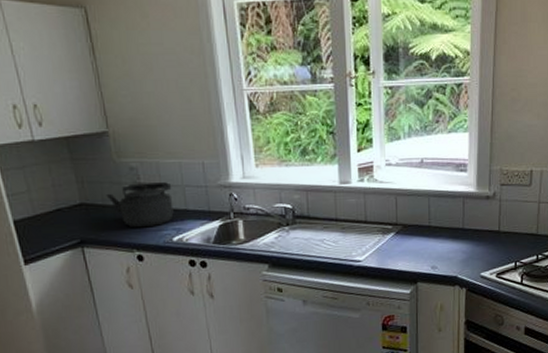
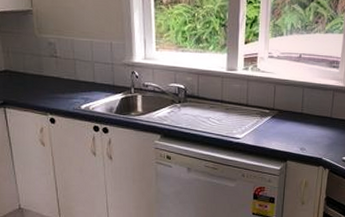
kettle: present [106,182,174,228] -> none [27,56,83,95]

